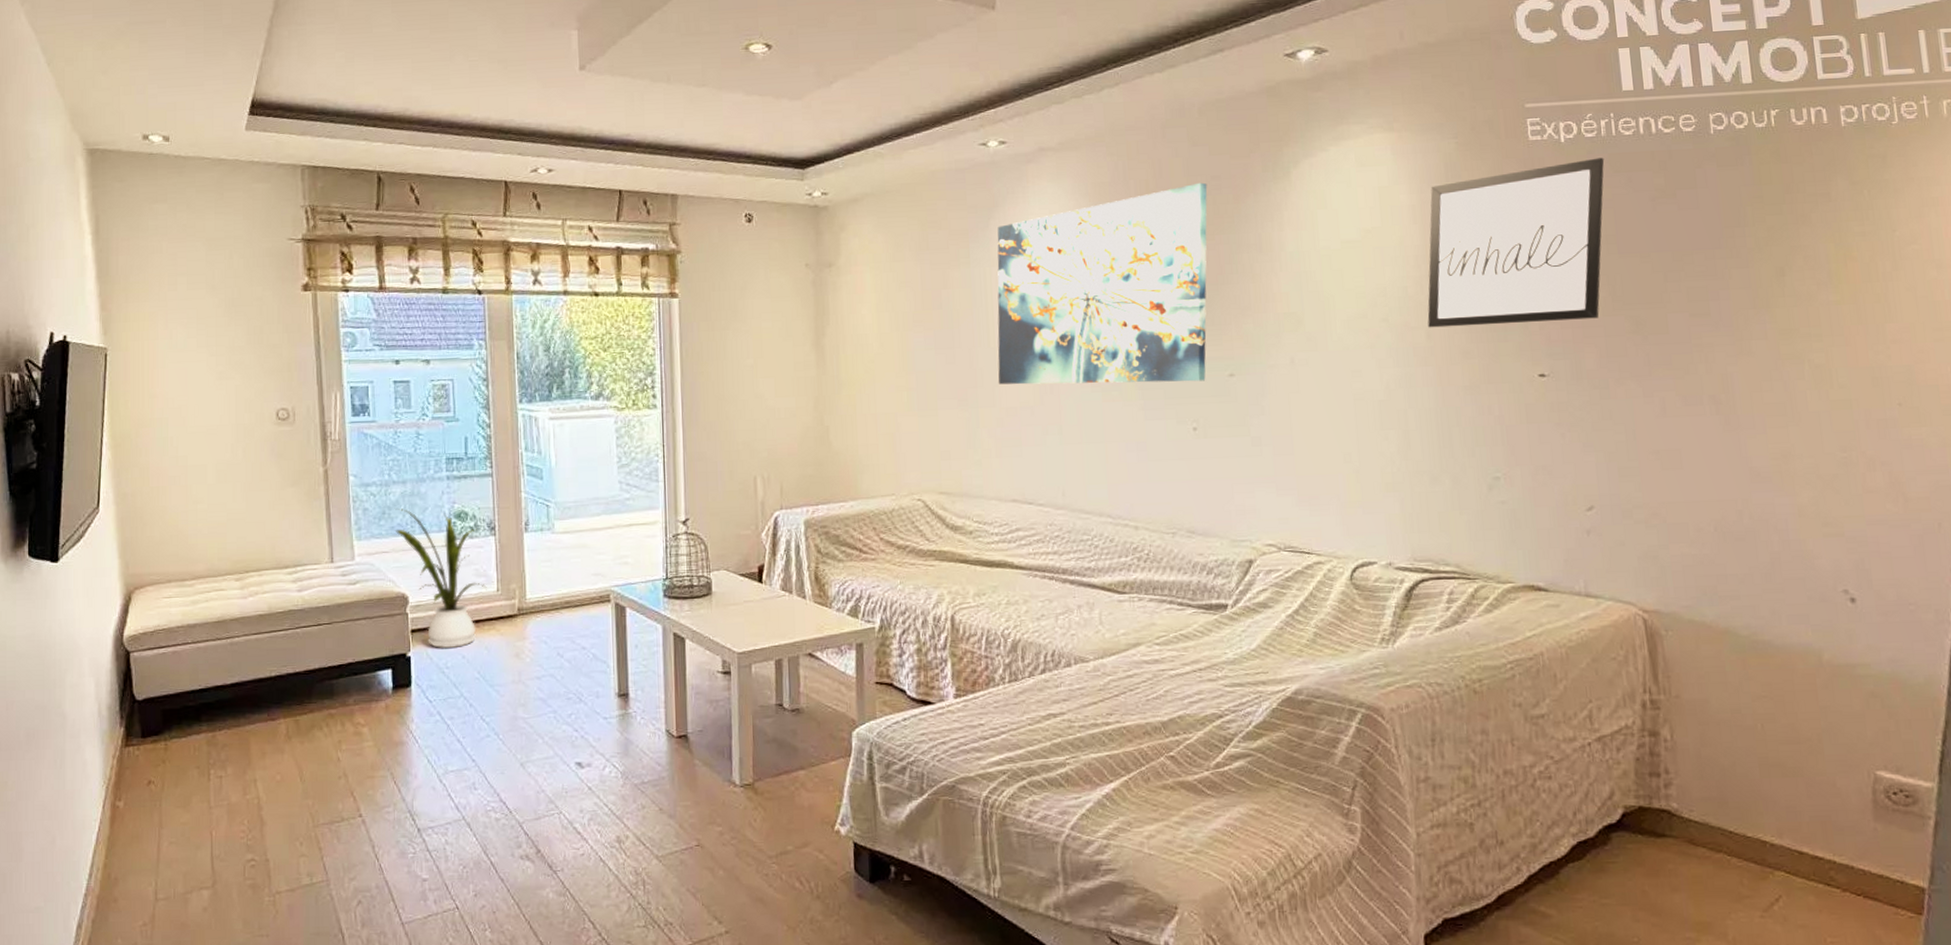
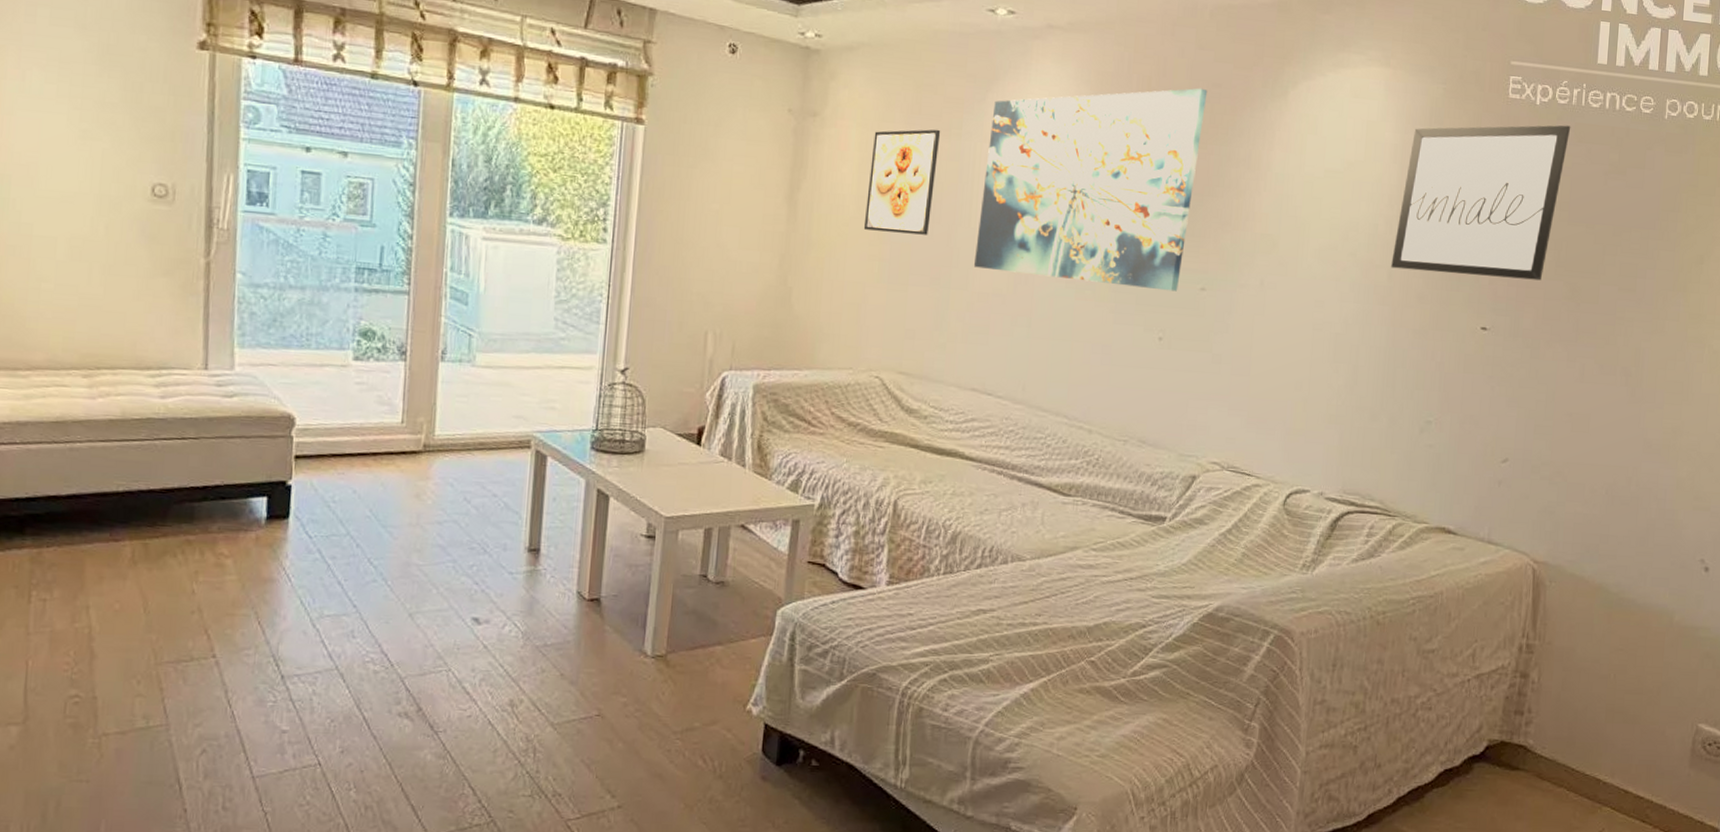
house plant: present [394,508,487,649] -> none [286,316,390,482]
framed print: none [887,261,951,364] -> present [863,129,941,235]

